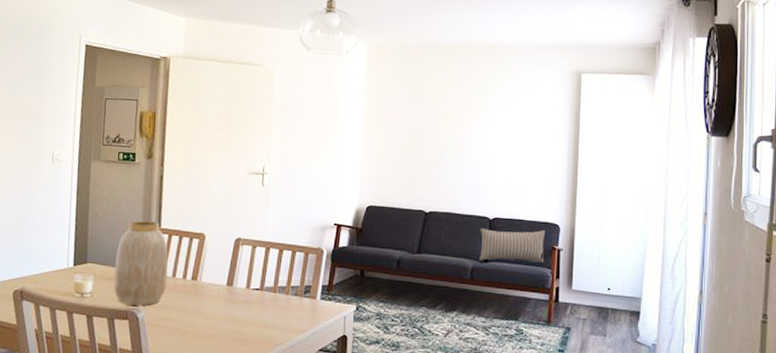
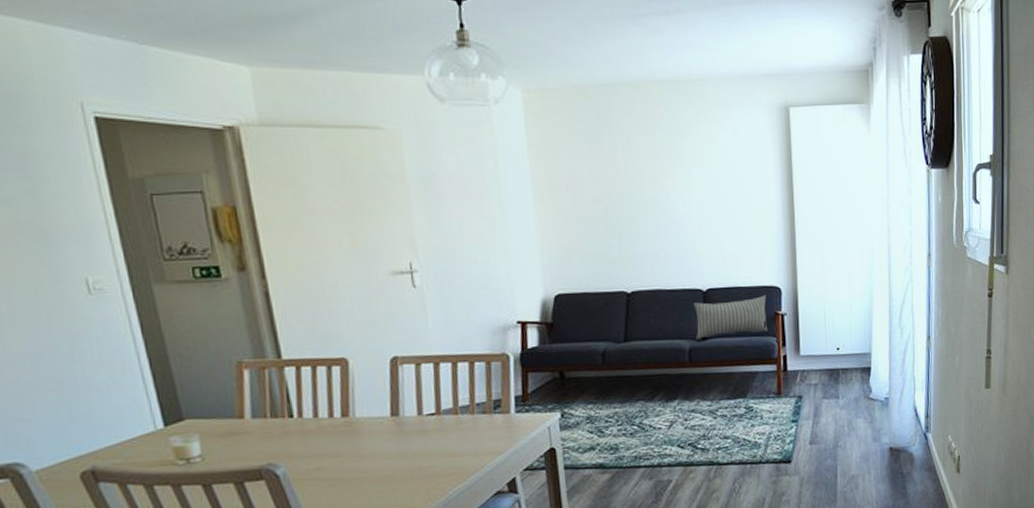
vase: present [113,220,168,306] -> none [224,353,309,463]

